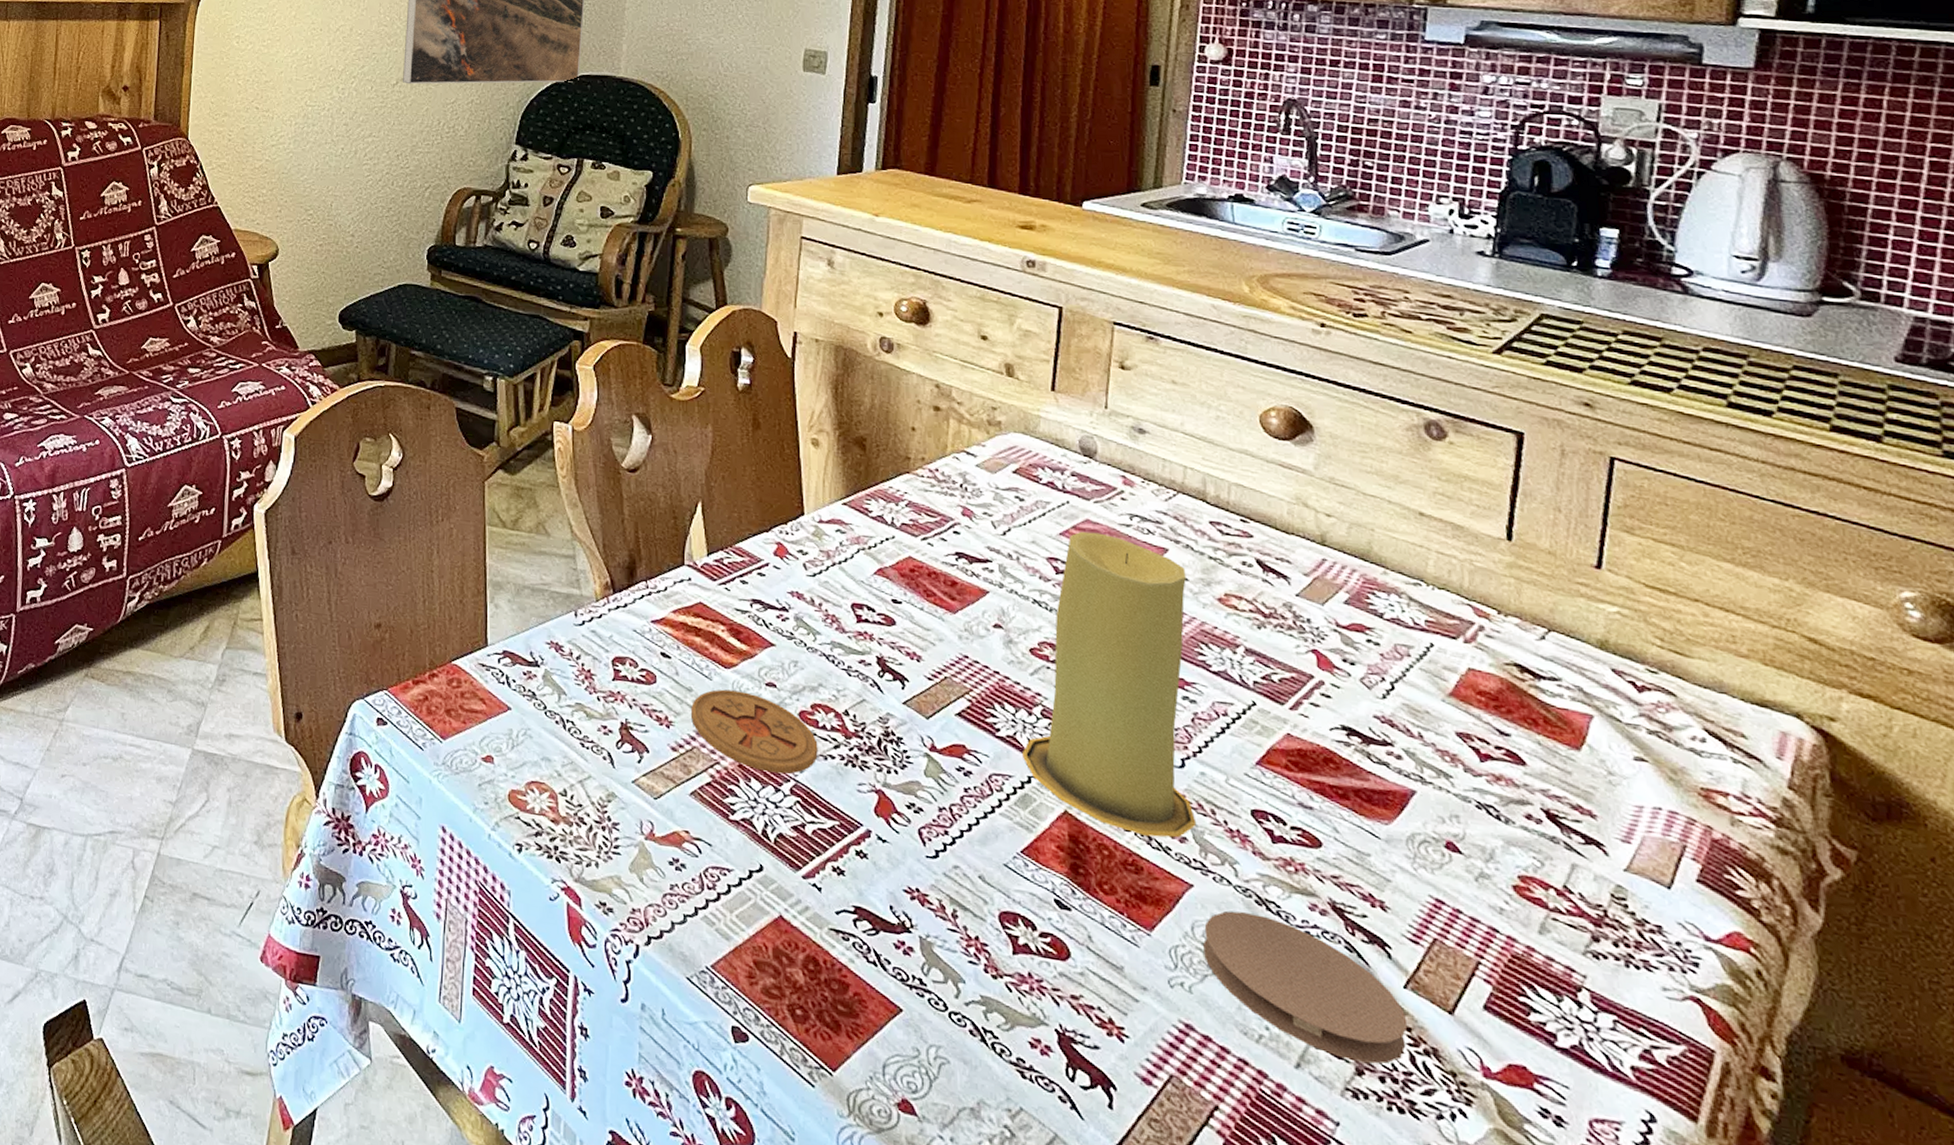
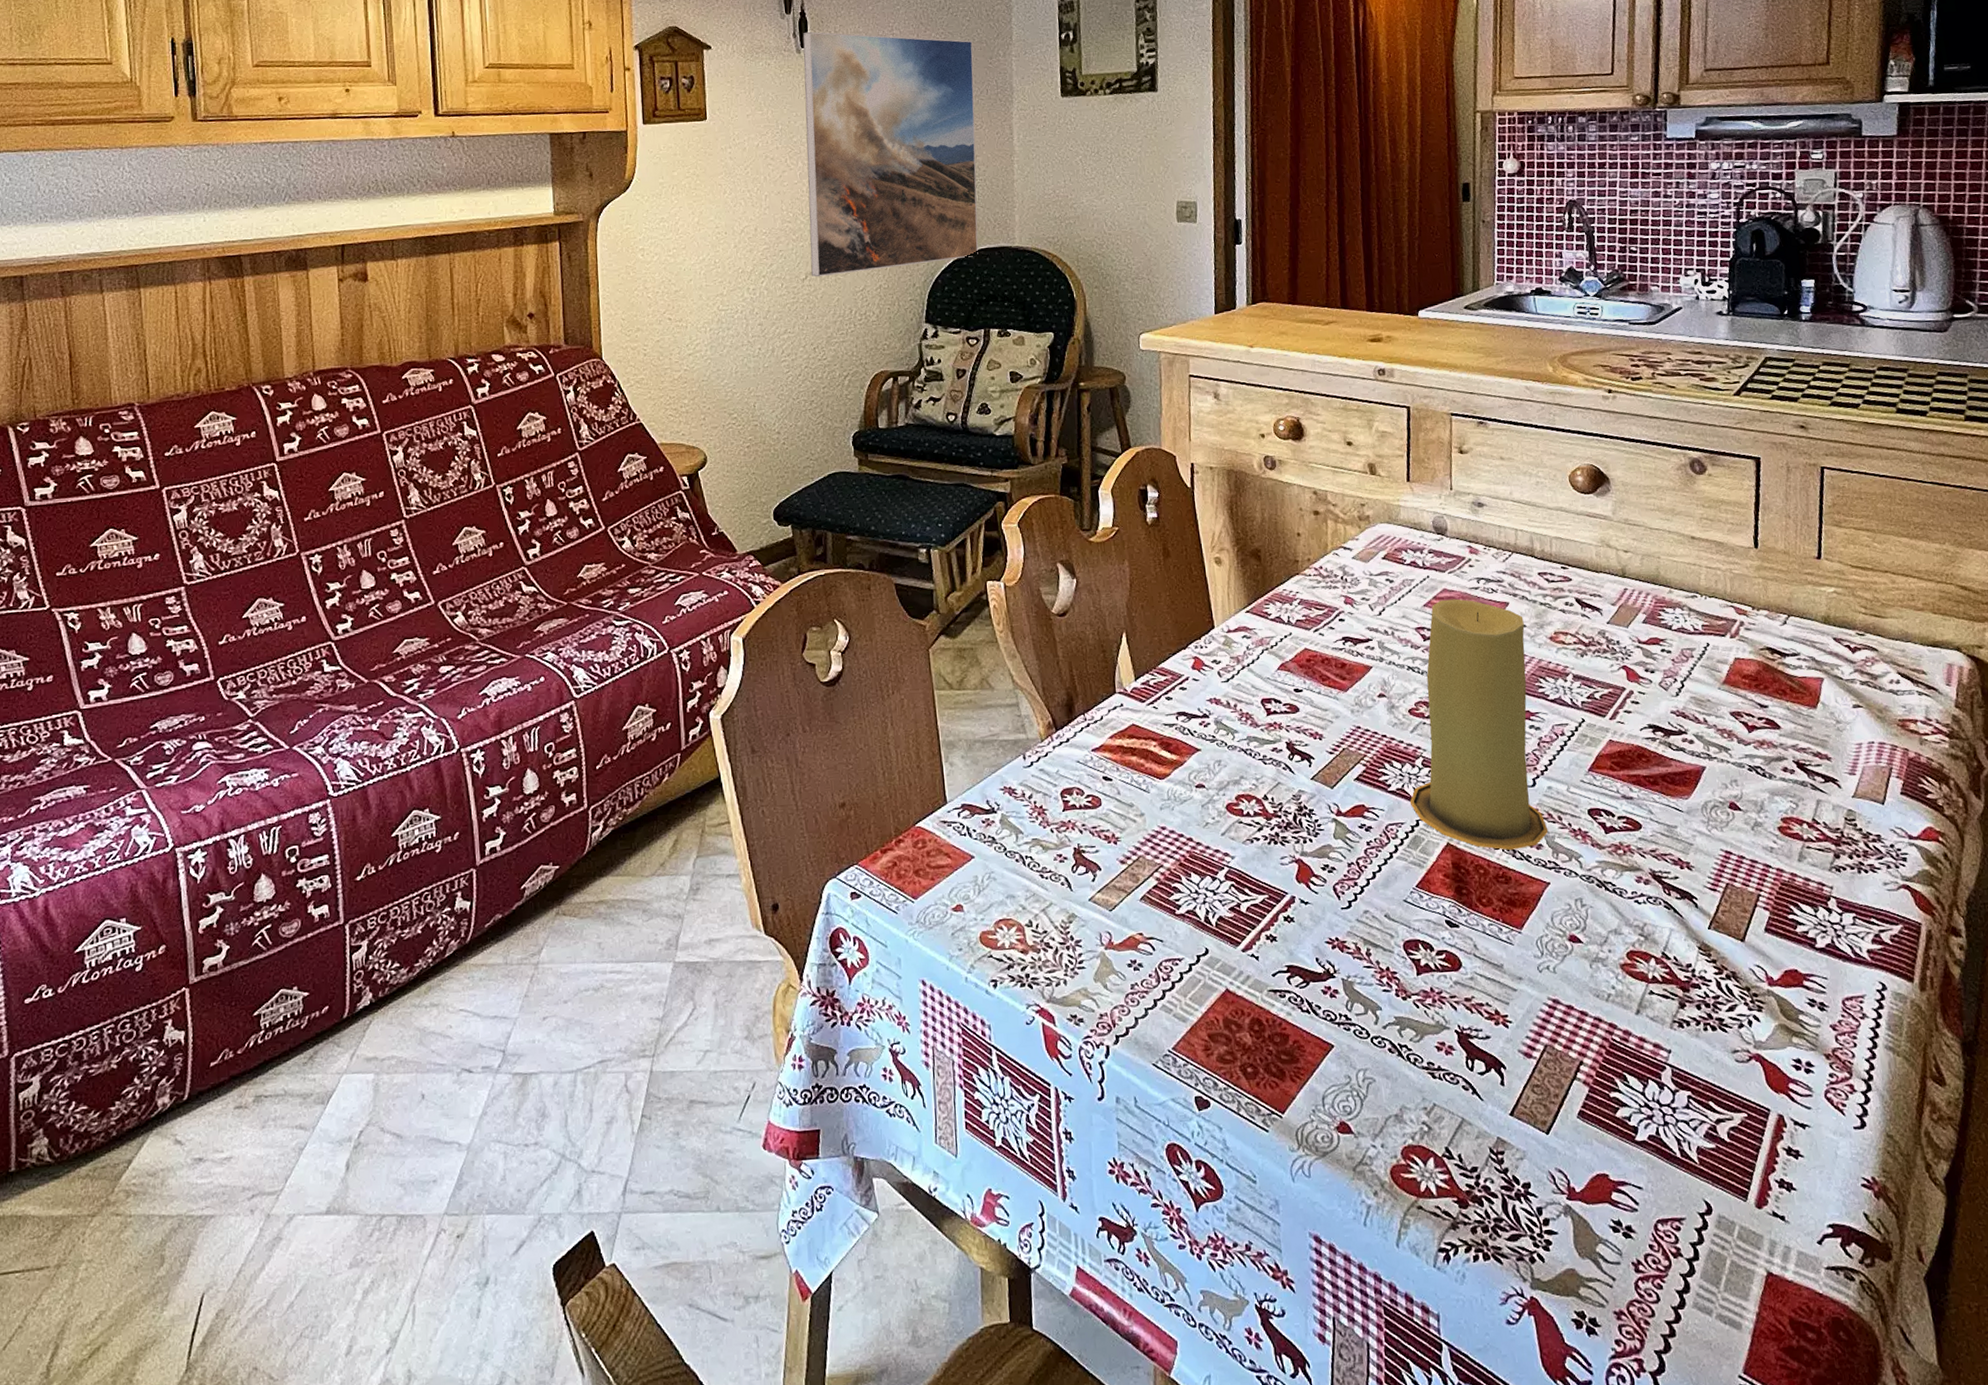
coaster: present [691,689,818,774] -> none [1134,797,1245,865]
coaster: present [1203,911,1408,1064] -> none [1560,895,1714,998]

